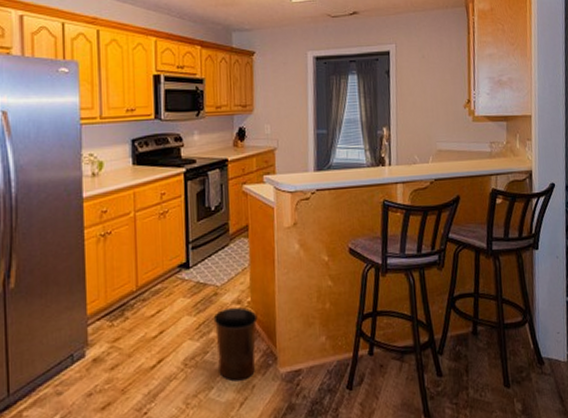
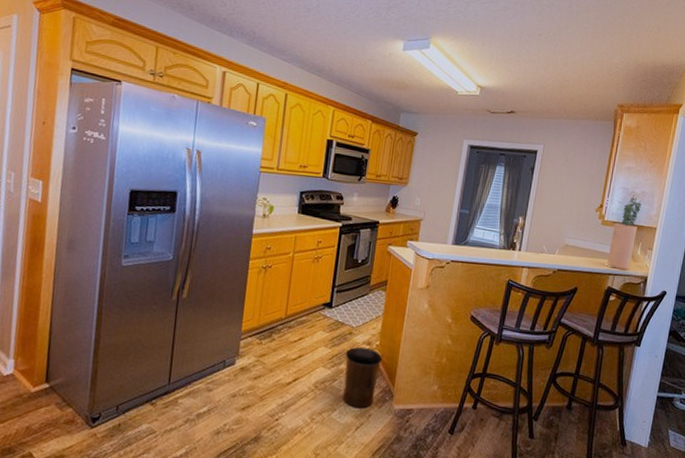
vase: none [485,83,512,168] -> present [607,195,642,271]

